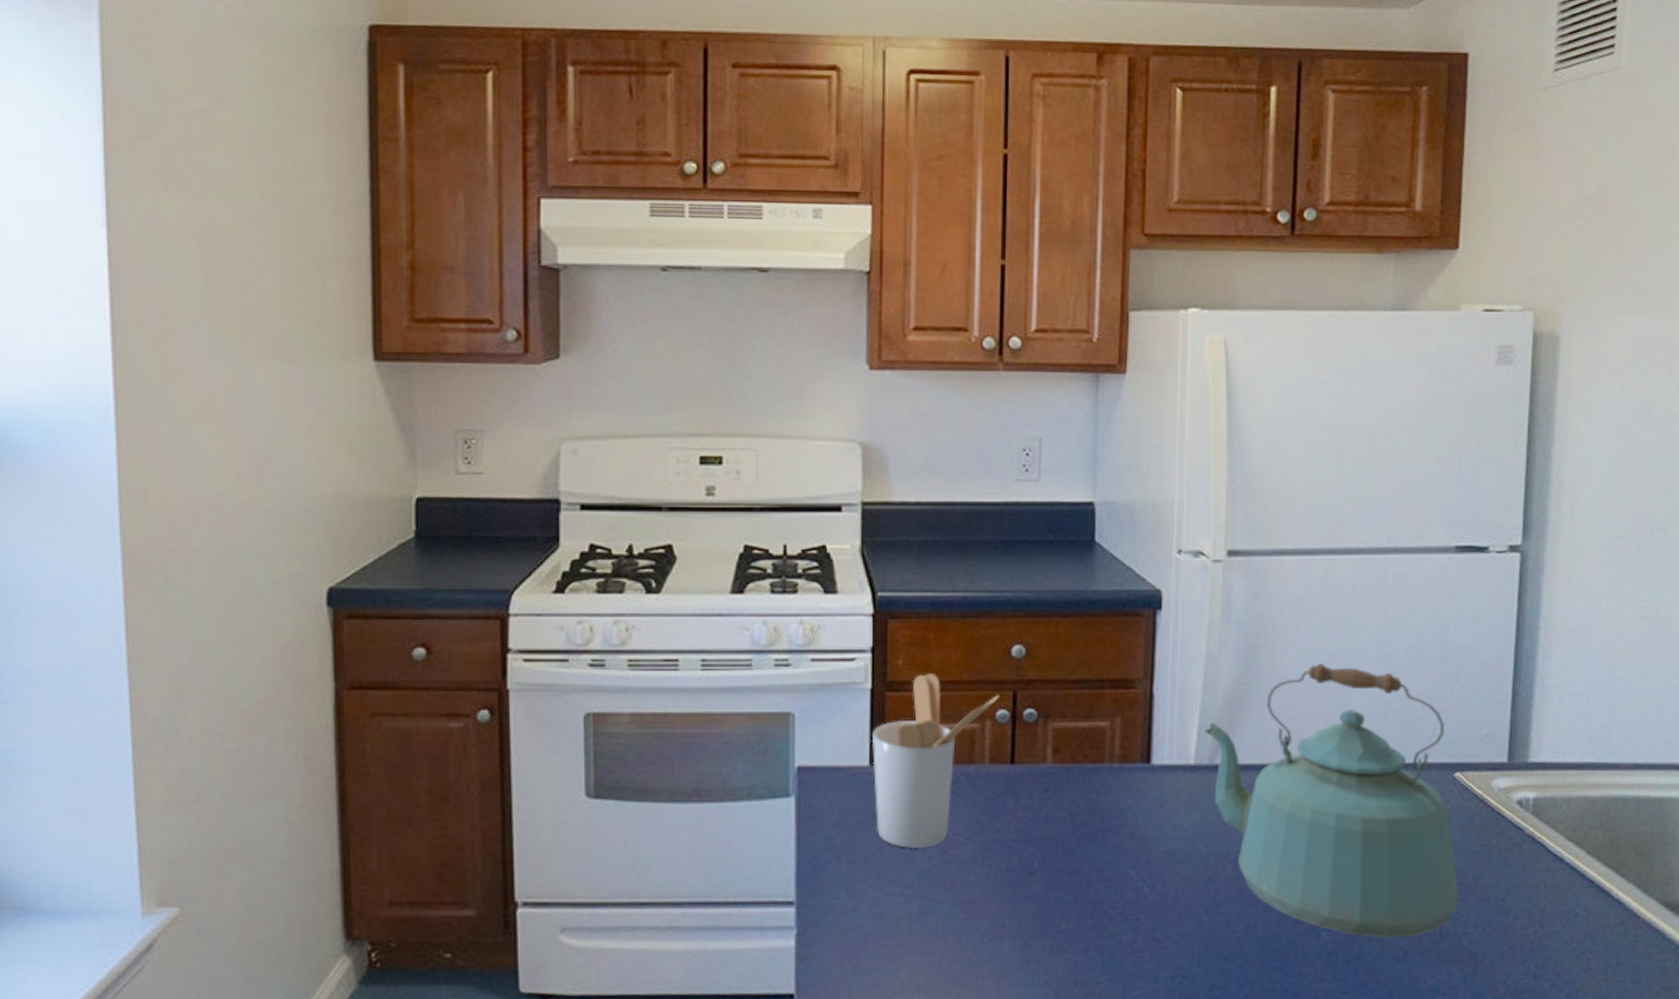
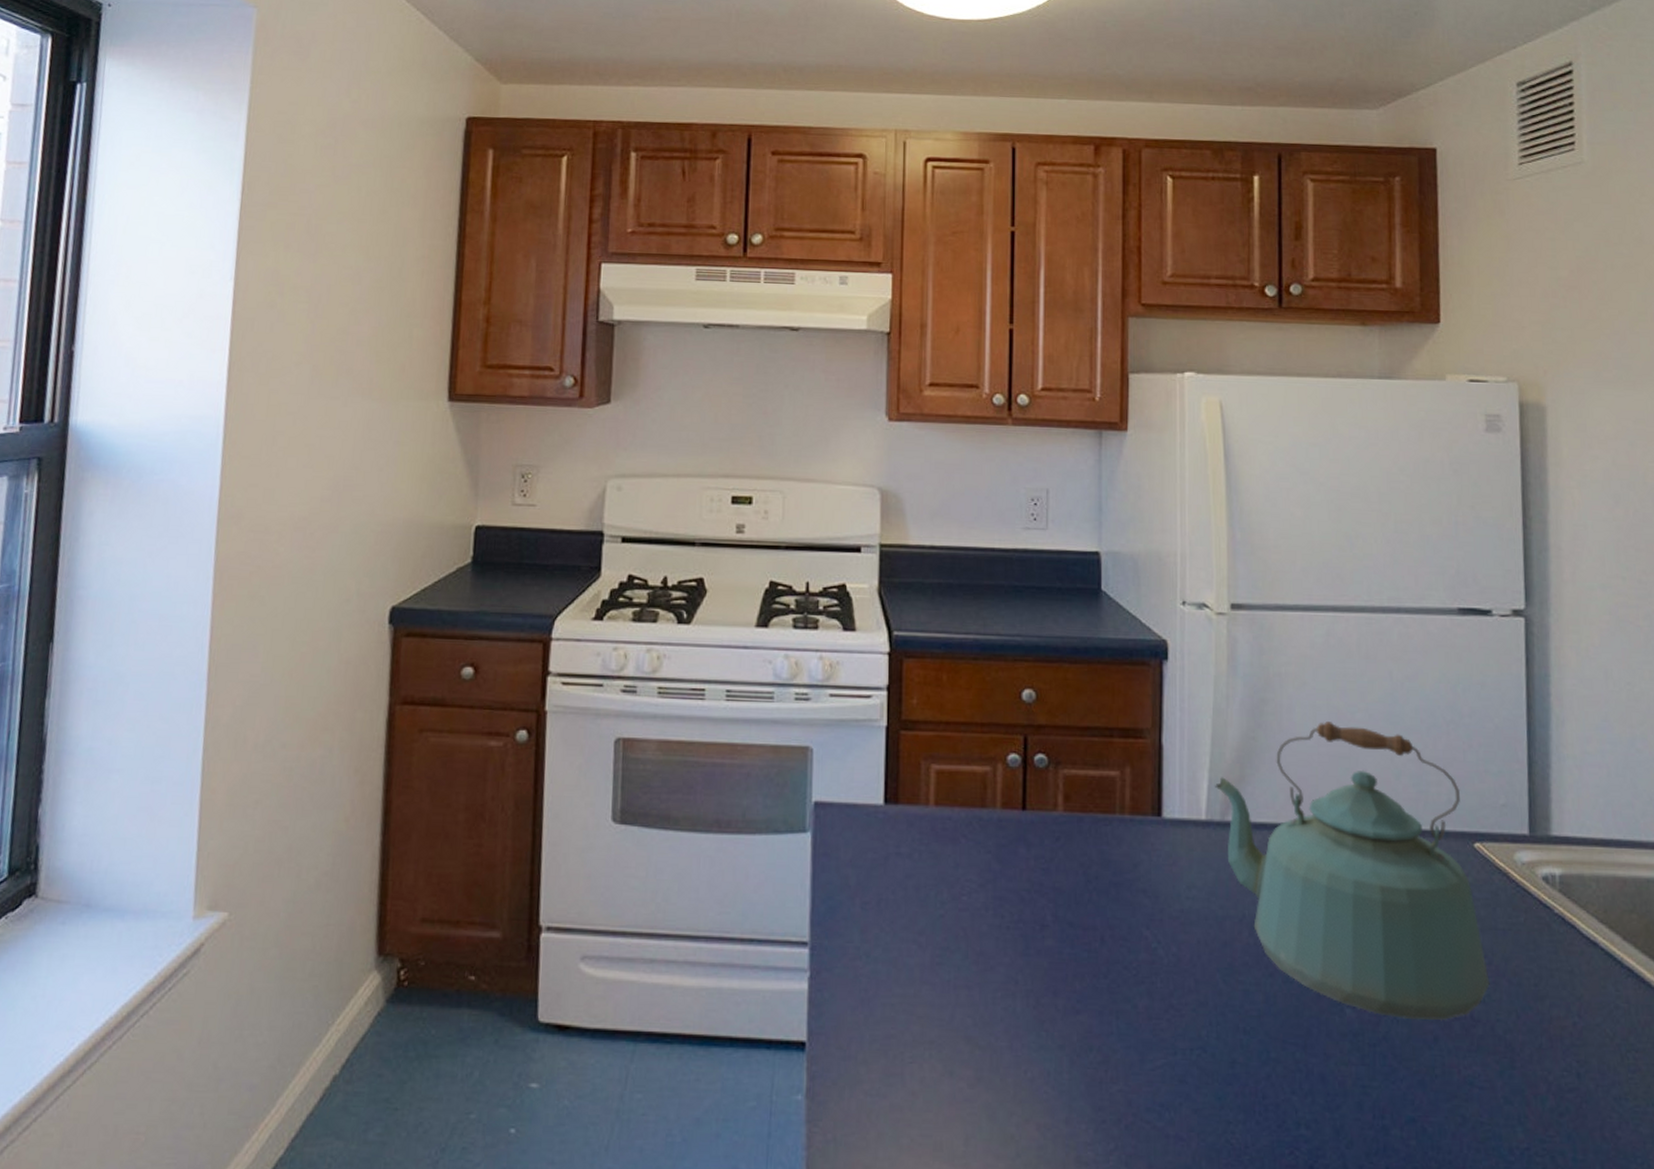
utensil holder: present [871,674,1000,849] -> none [886,714,1011,894]

